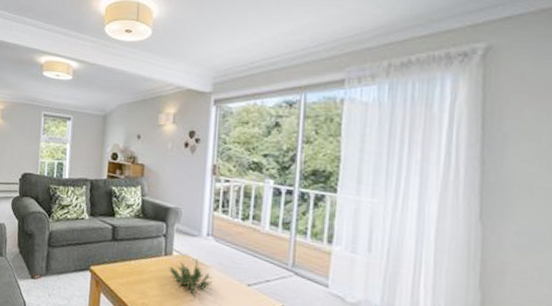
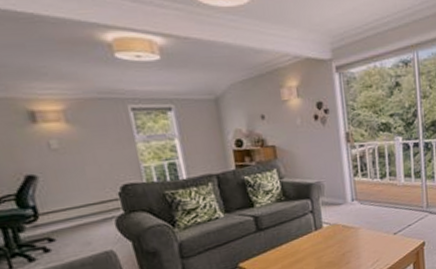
plant: present [168,259,213,294] -> none [320,224,364,257]

